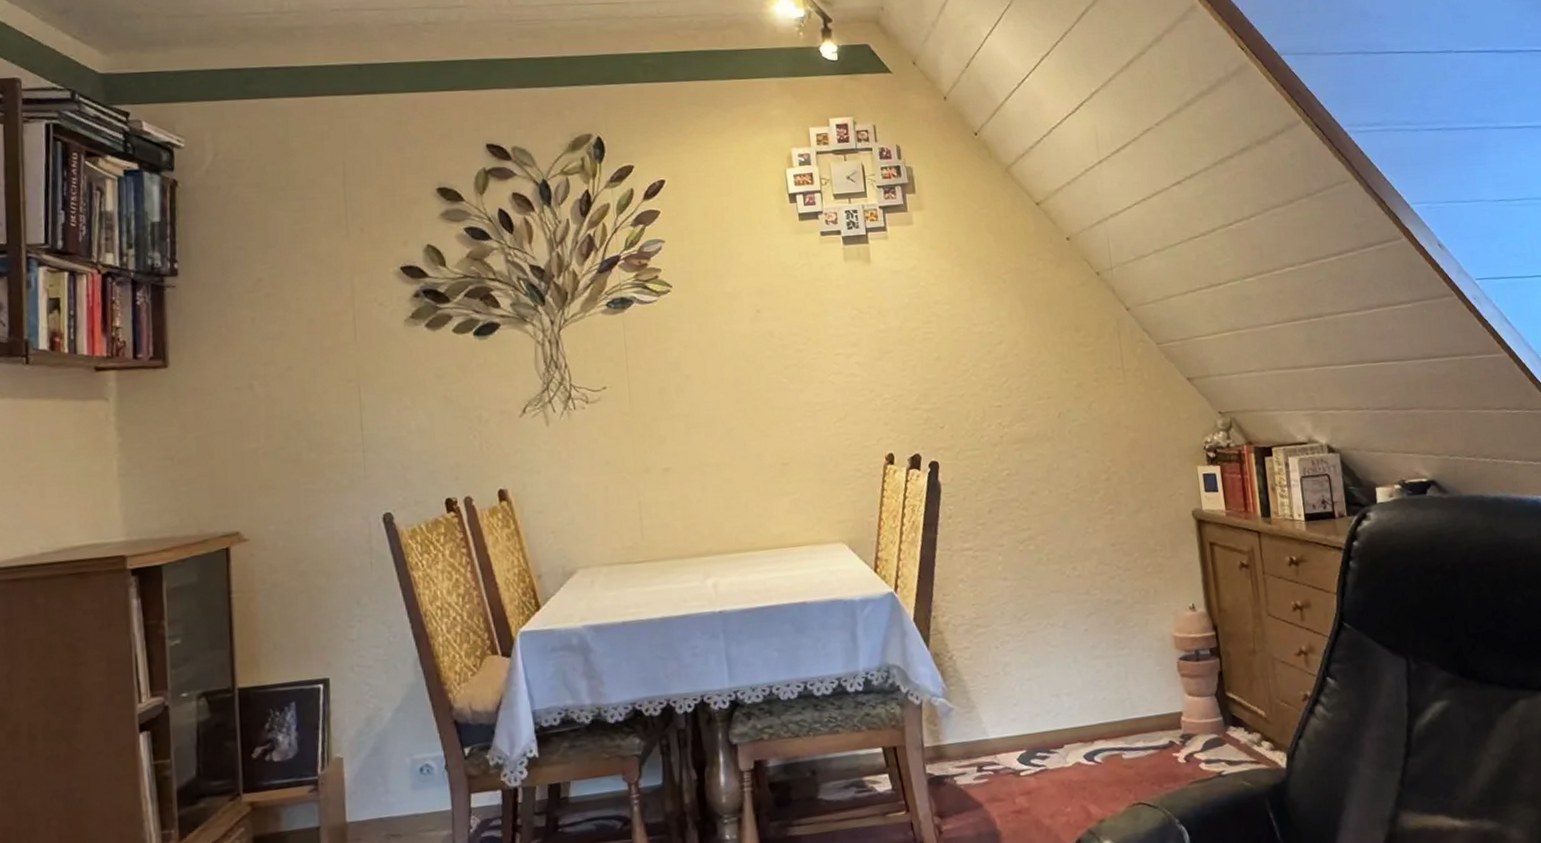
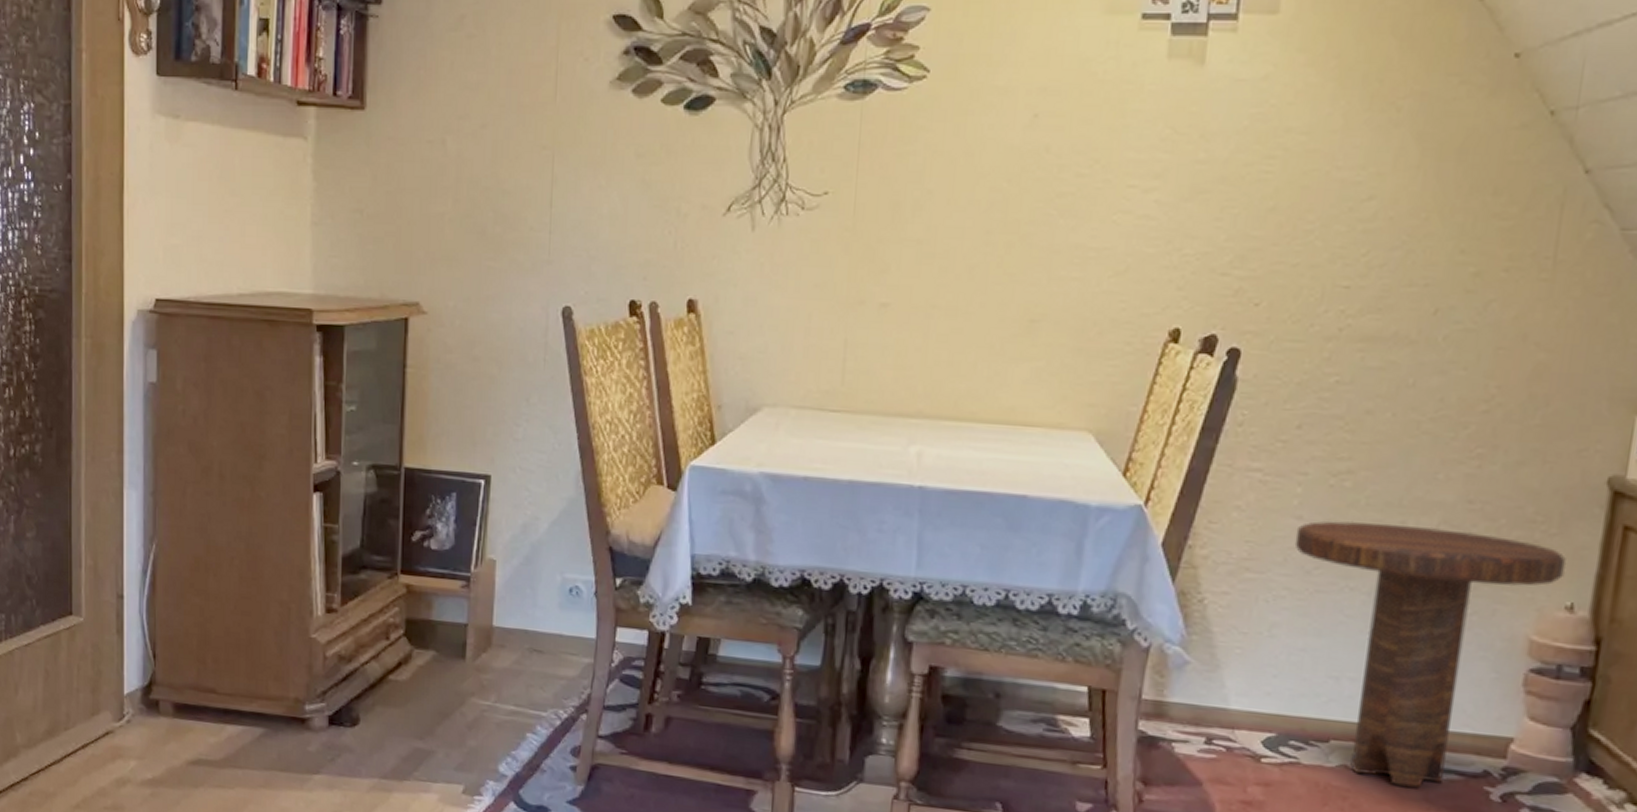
side table: none [1005,566,1184,769] -> present [1294,520,1567,788]

